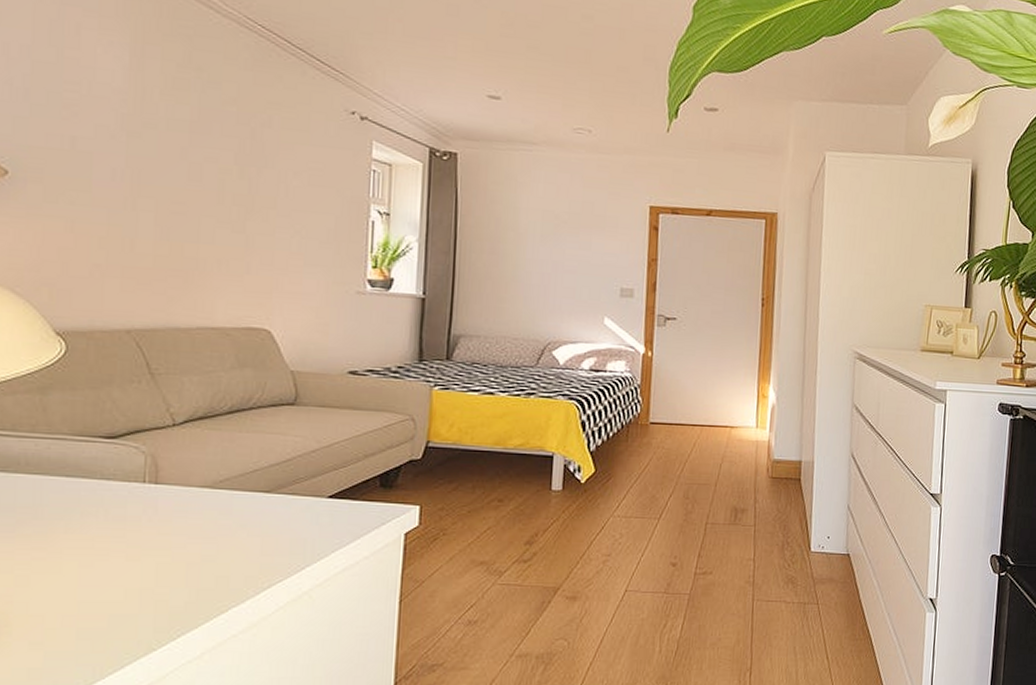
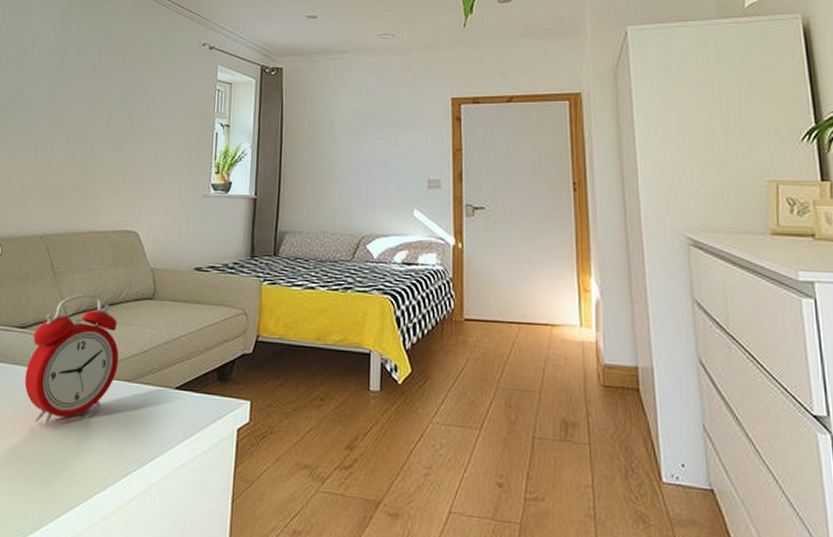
alarm clock: none [120,398,252,544] -> present [24,293,119,426]

